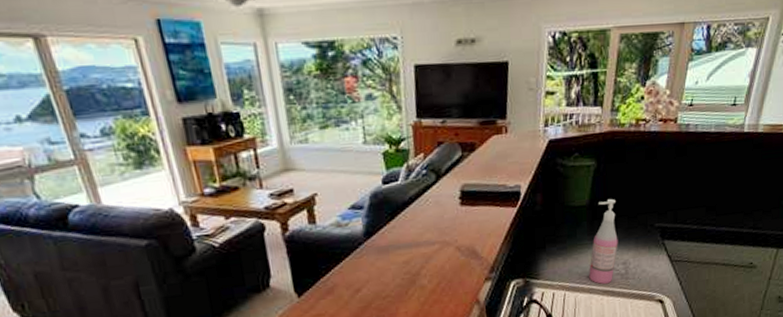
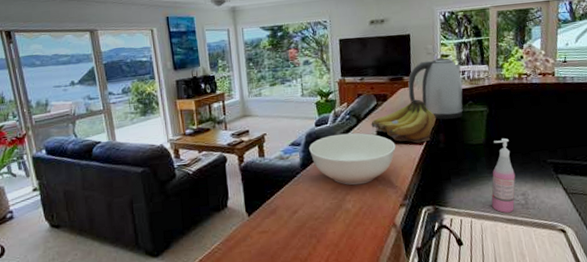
bowl: none [374,192,483,257] -> present [309,133,396,185]
fruit: none [454,149,534,205] -> present [371,99,436,143]
kettle: none [502,95,569,176] -> present [408,57,463,120]

